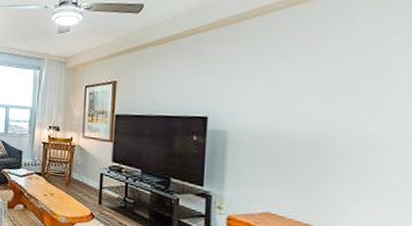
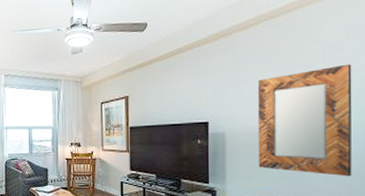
home mirror: none [266,63,396,199] -> present [257,64,352,177]

